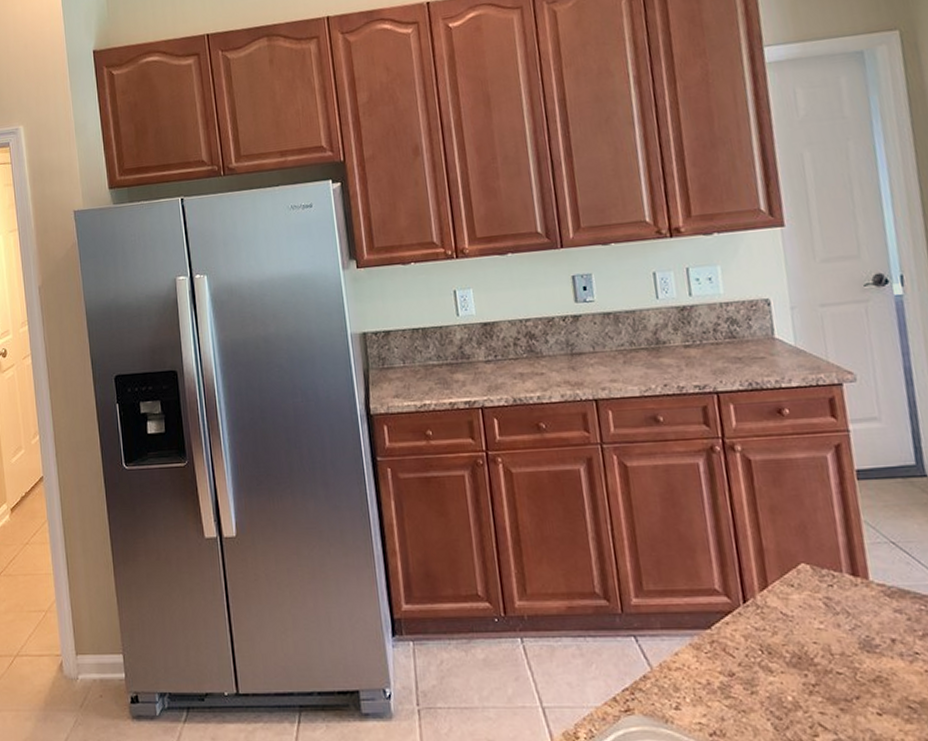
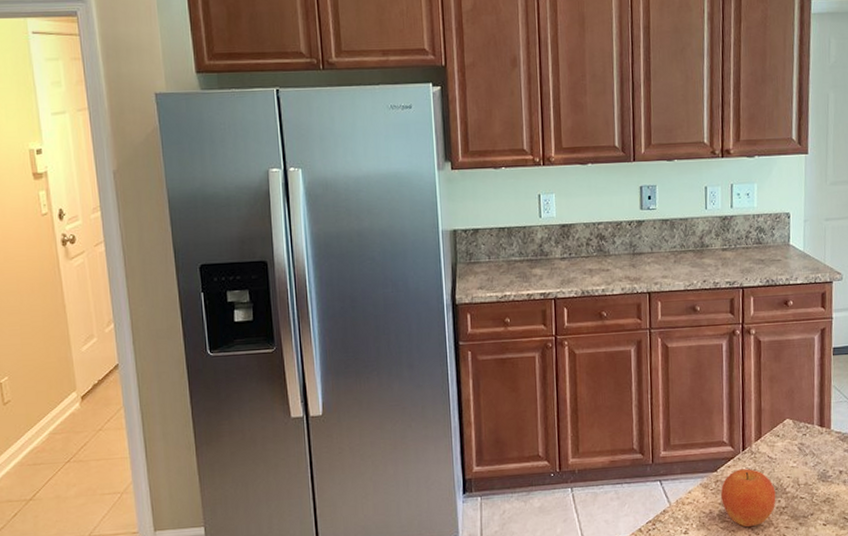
fruit: none [719,627,801,707] -> present [720,468,776,527]

